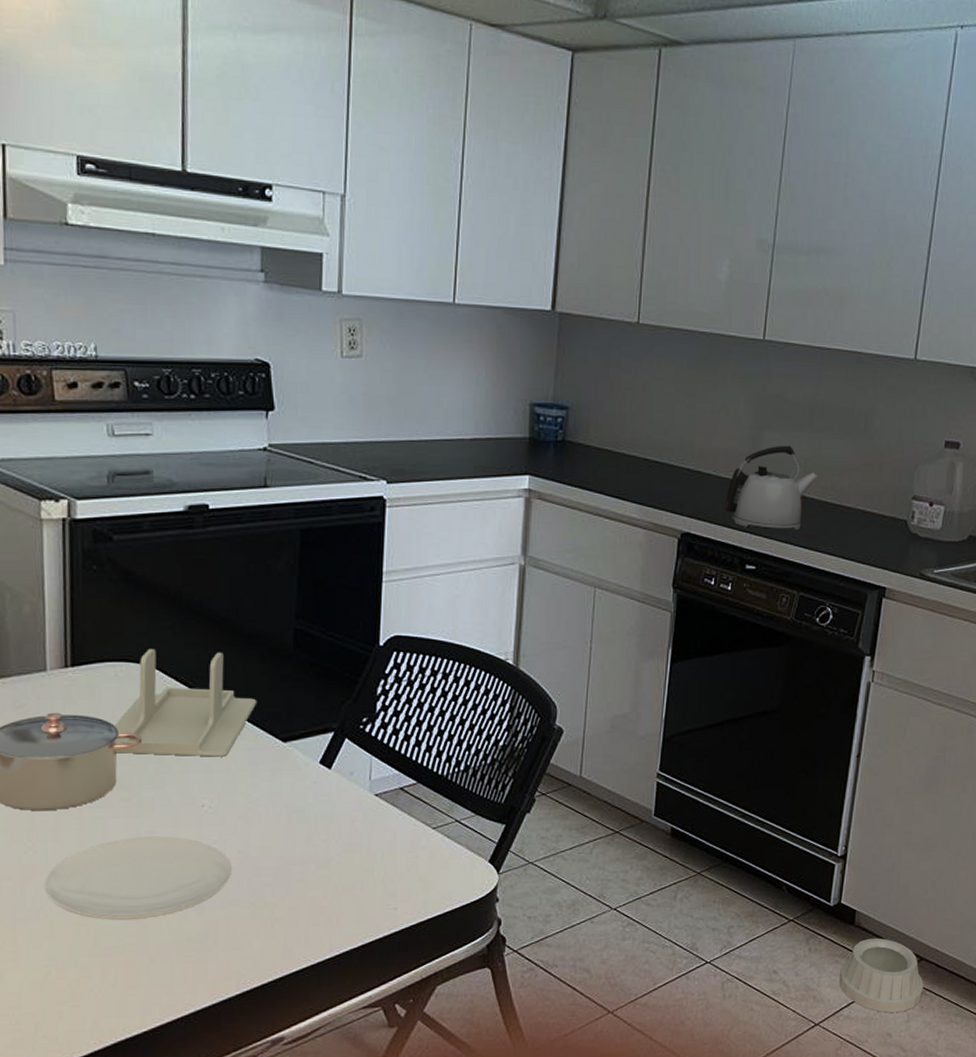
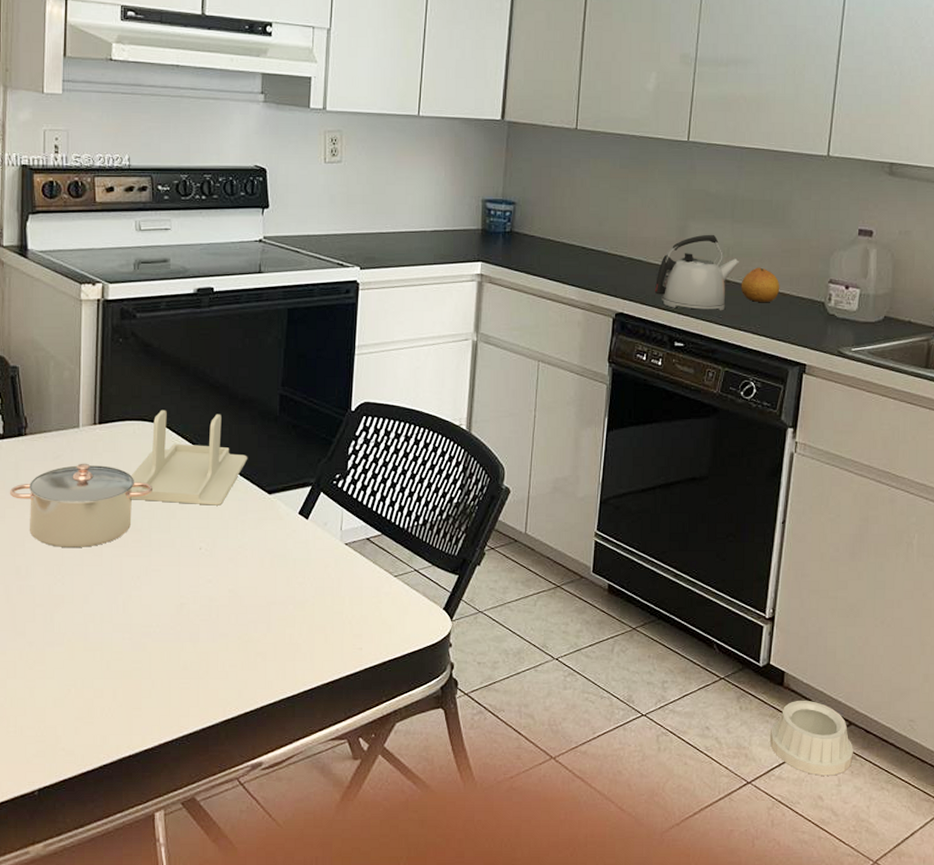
plate: present [44,836,232,921] -> none [69,574,222,648]
fruit: none [818,482,861,522] -> present [741,267,780,303]

